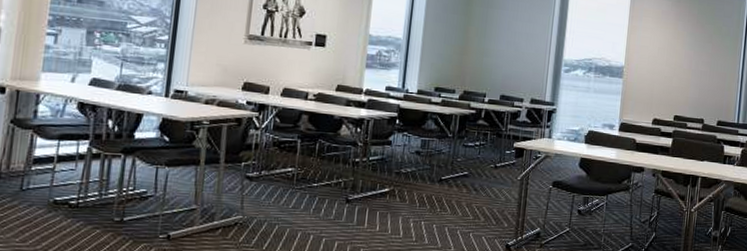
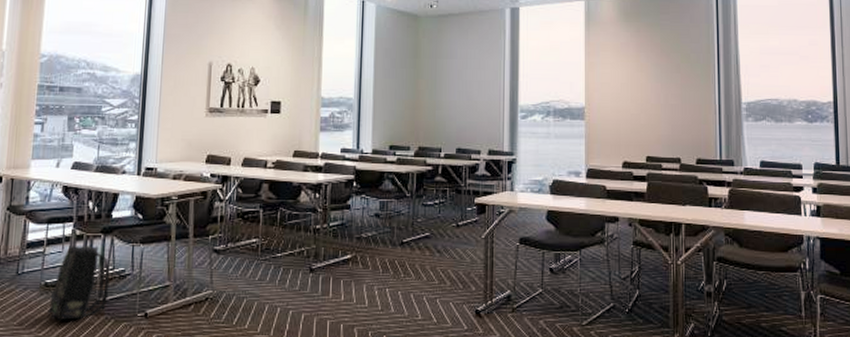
backpack: none [56,164,130,239] -> present [47,246,110,320]

